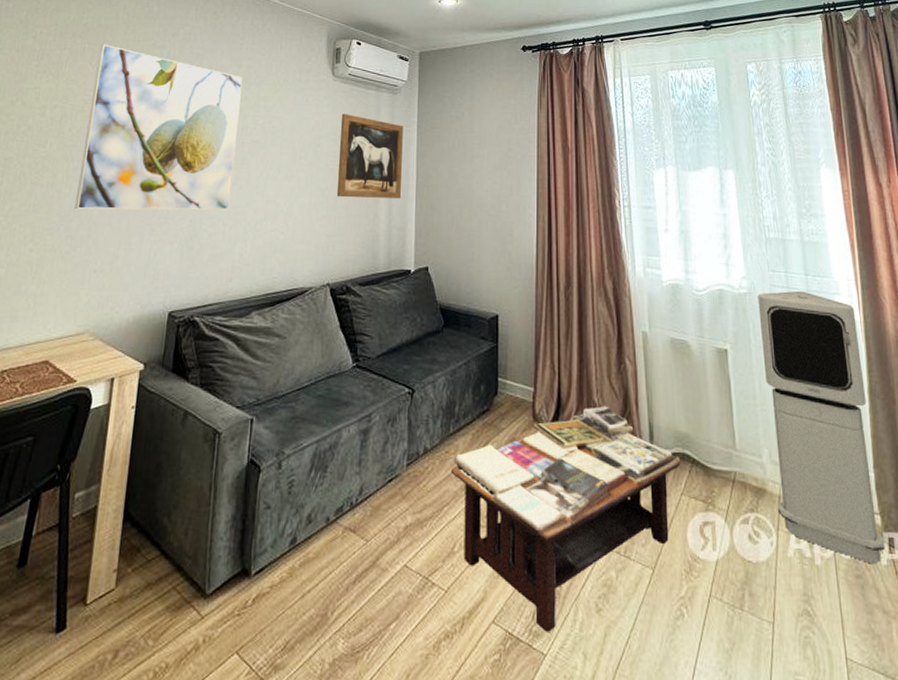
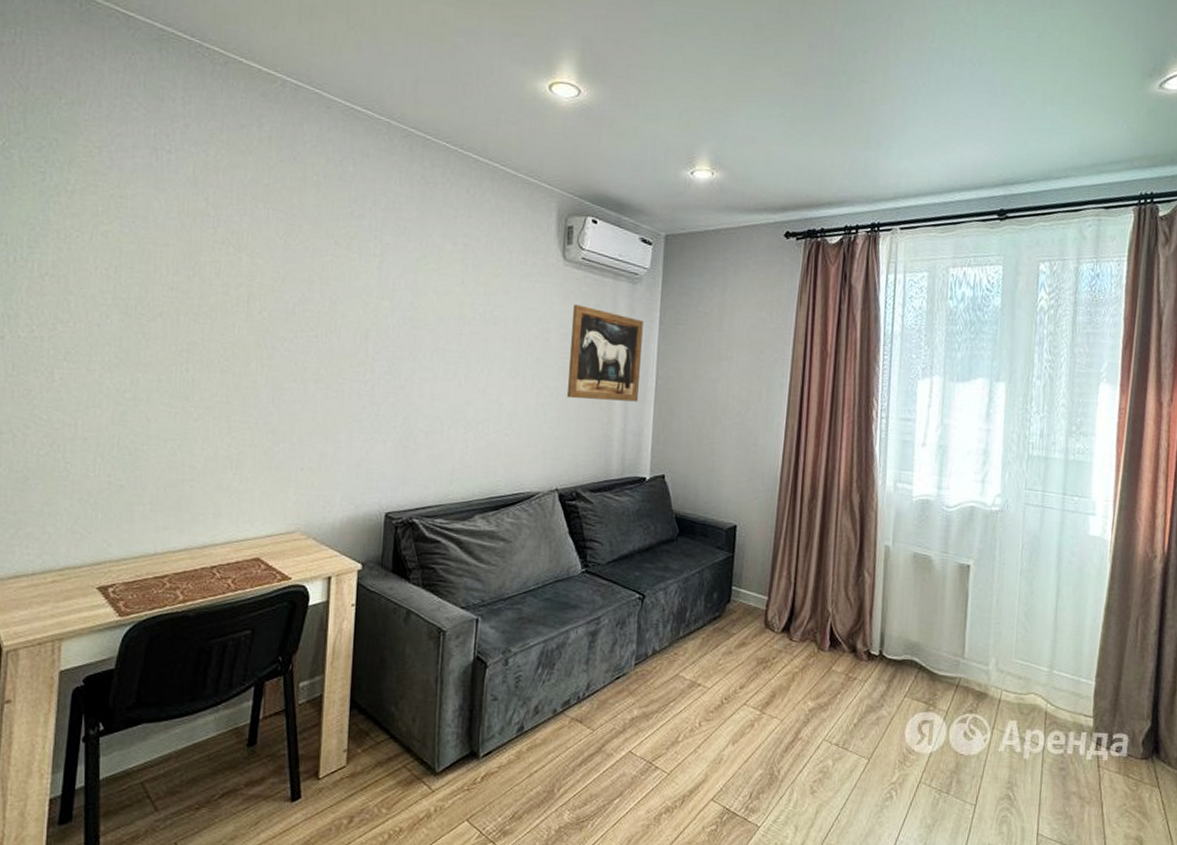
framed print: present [75,44,243,210] -> none [273,211,458,408]
coffee table: present [450,405,681,632] -> none [678,615,908,809]
air purifier: present [758,290,885,564] -> none [996,510,1107,759]

